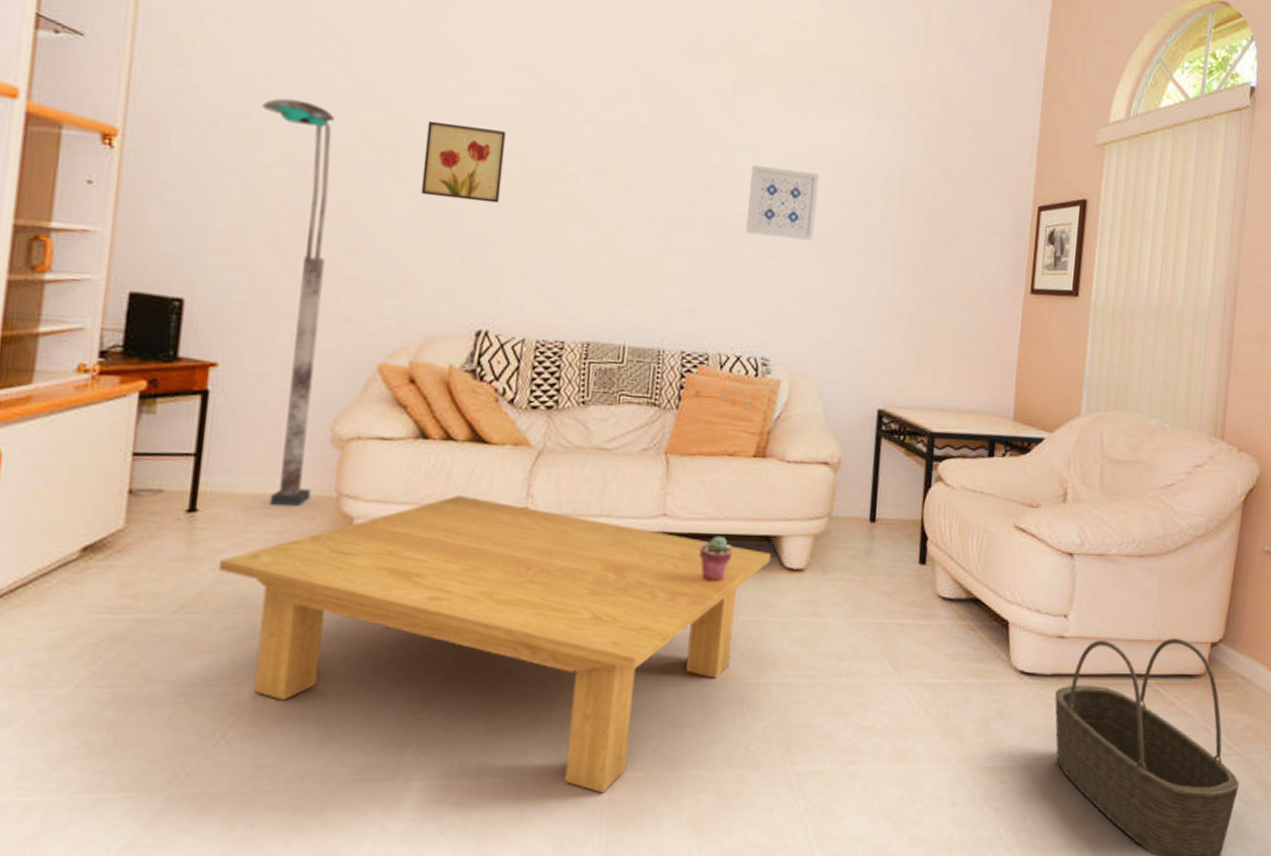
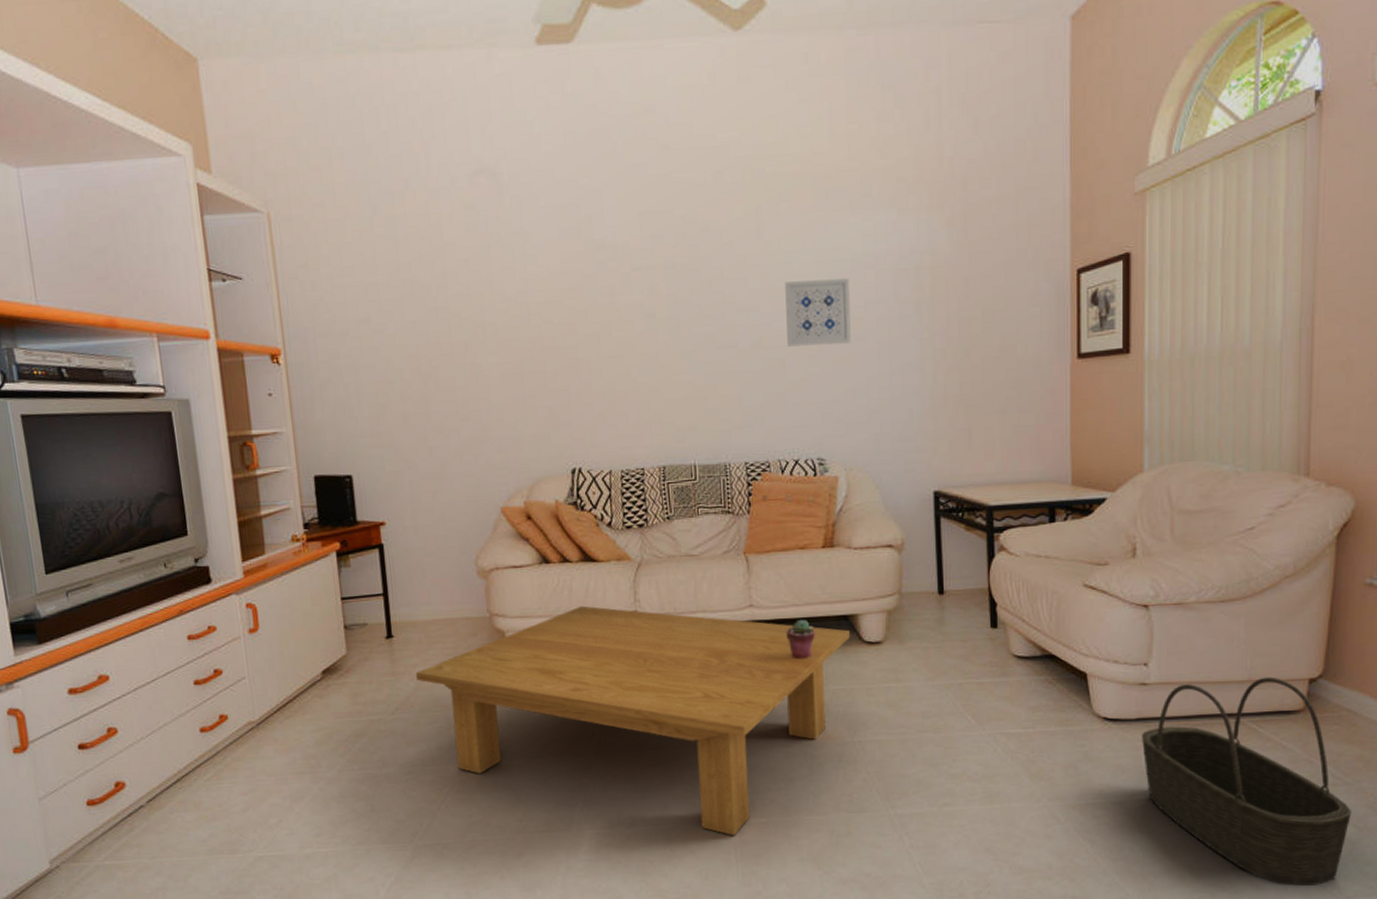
floor lamp: present [261,98,334,506] -> none [376,299,471,627]
wall art: present [420,120,507,204] -> none [503,294,572,361]

